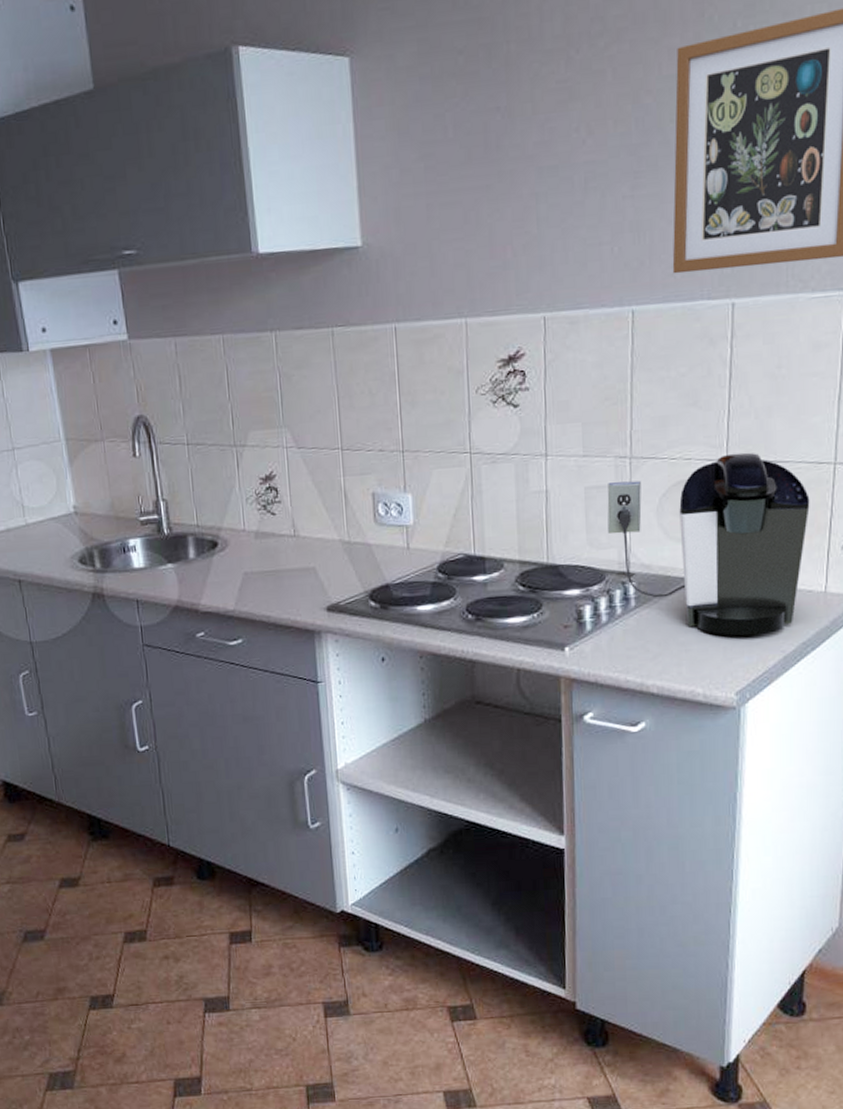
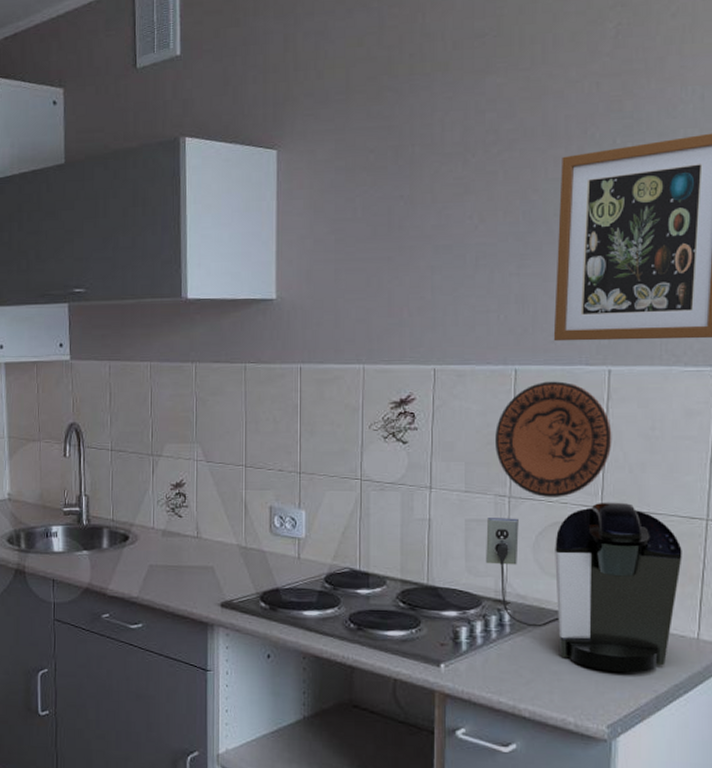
decorative plate: none [613,320,737,455] -> present [495,381,612,497]

